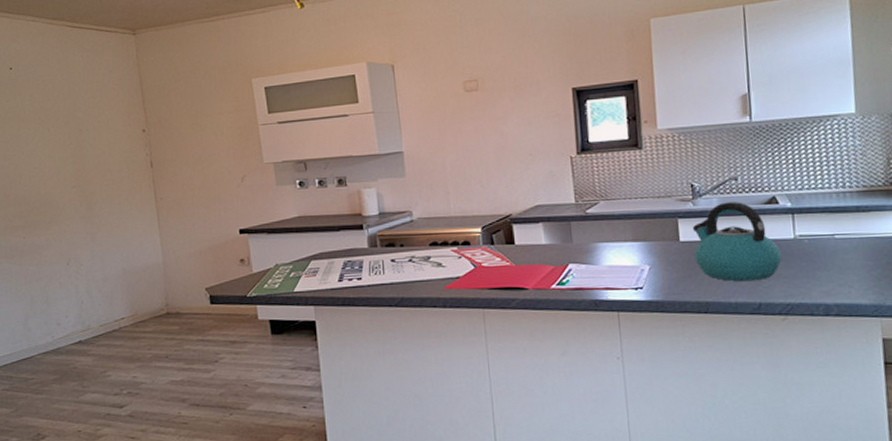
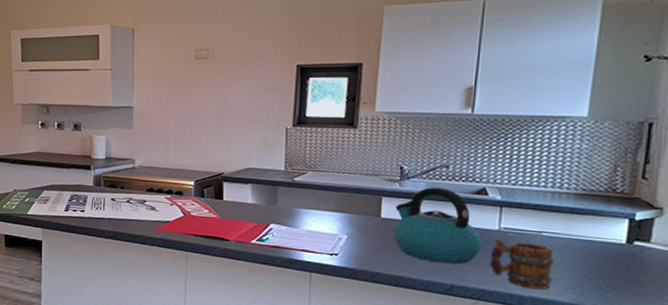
mug: none [790,247,852,295] -> present [489,238,555,290]

